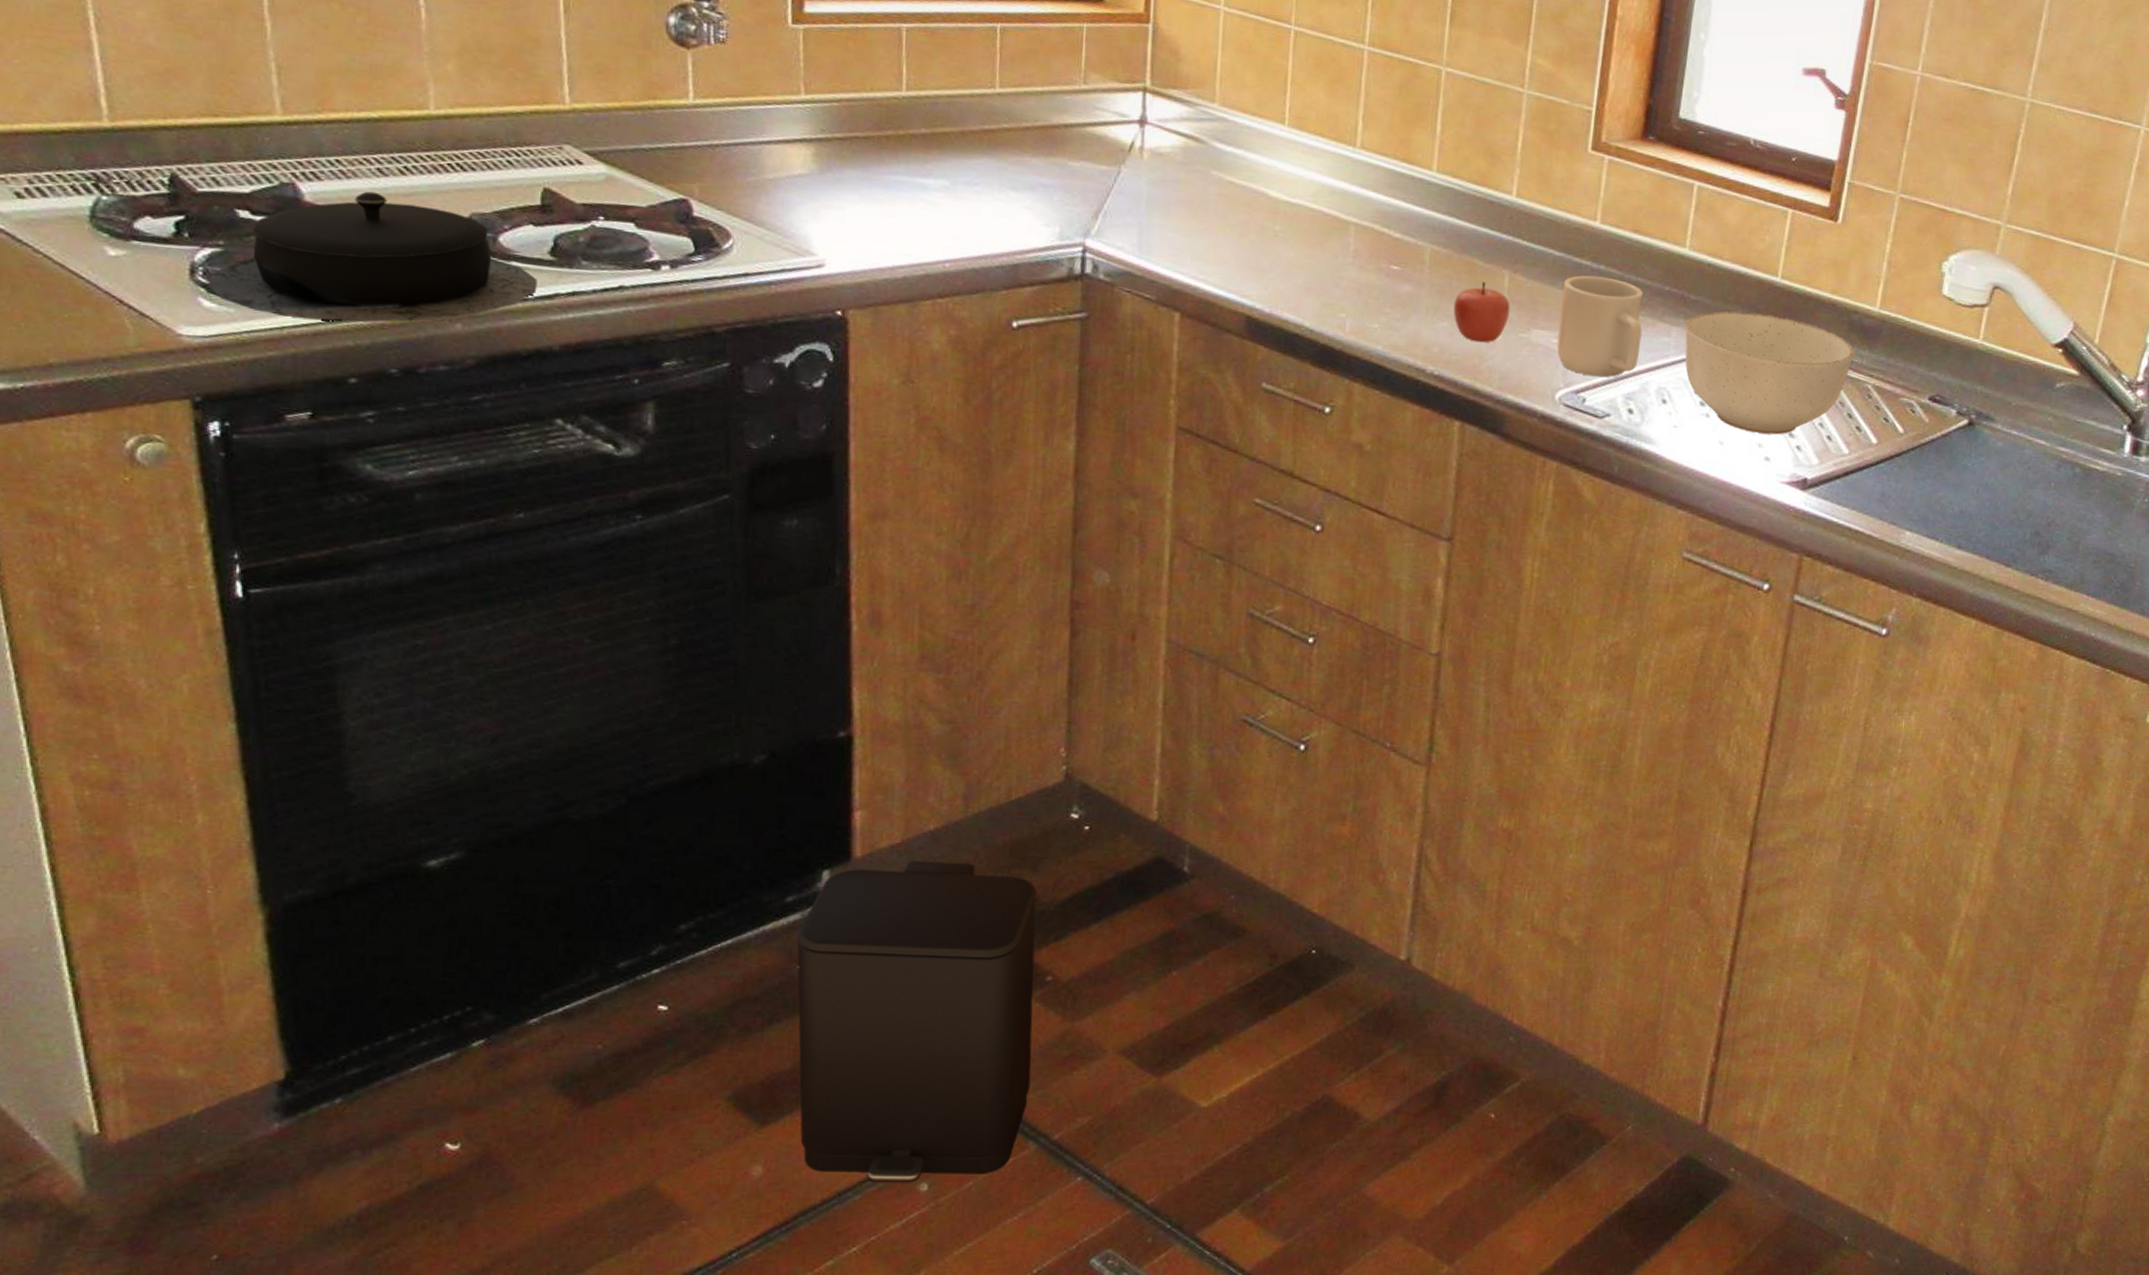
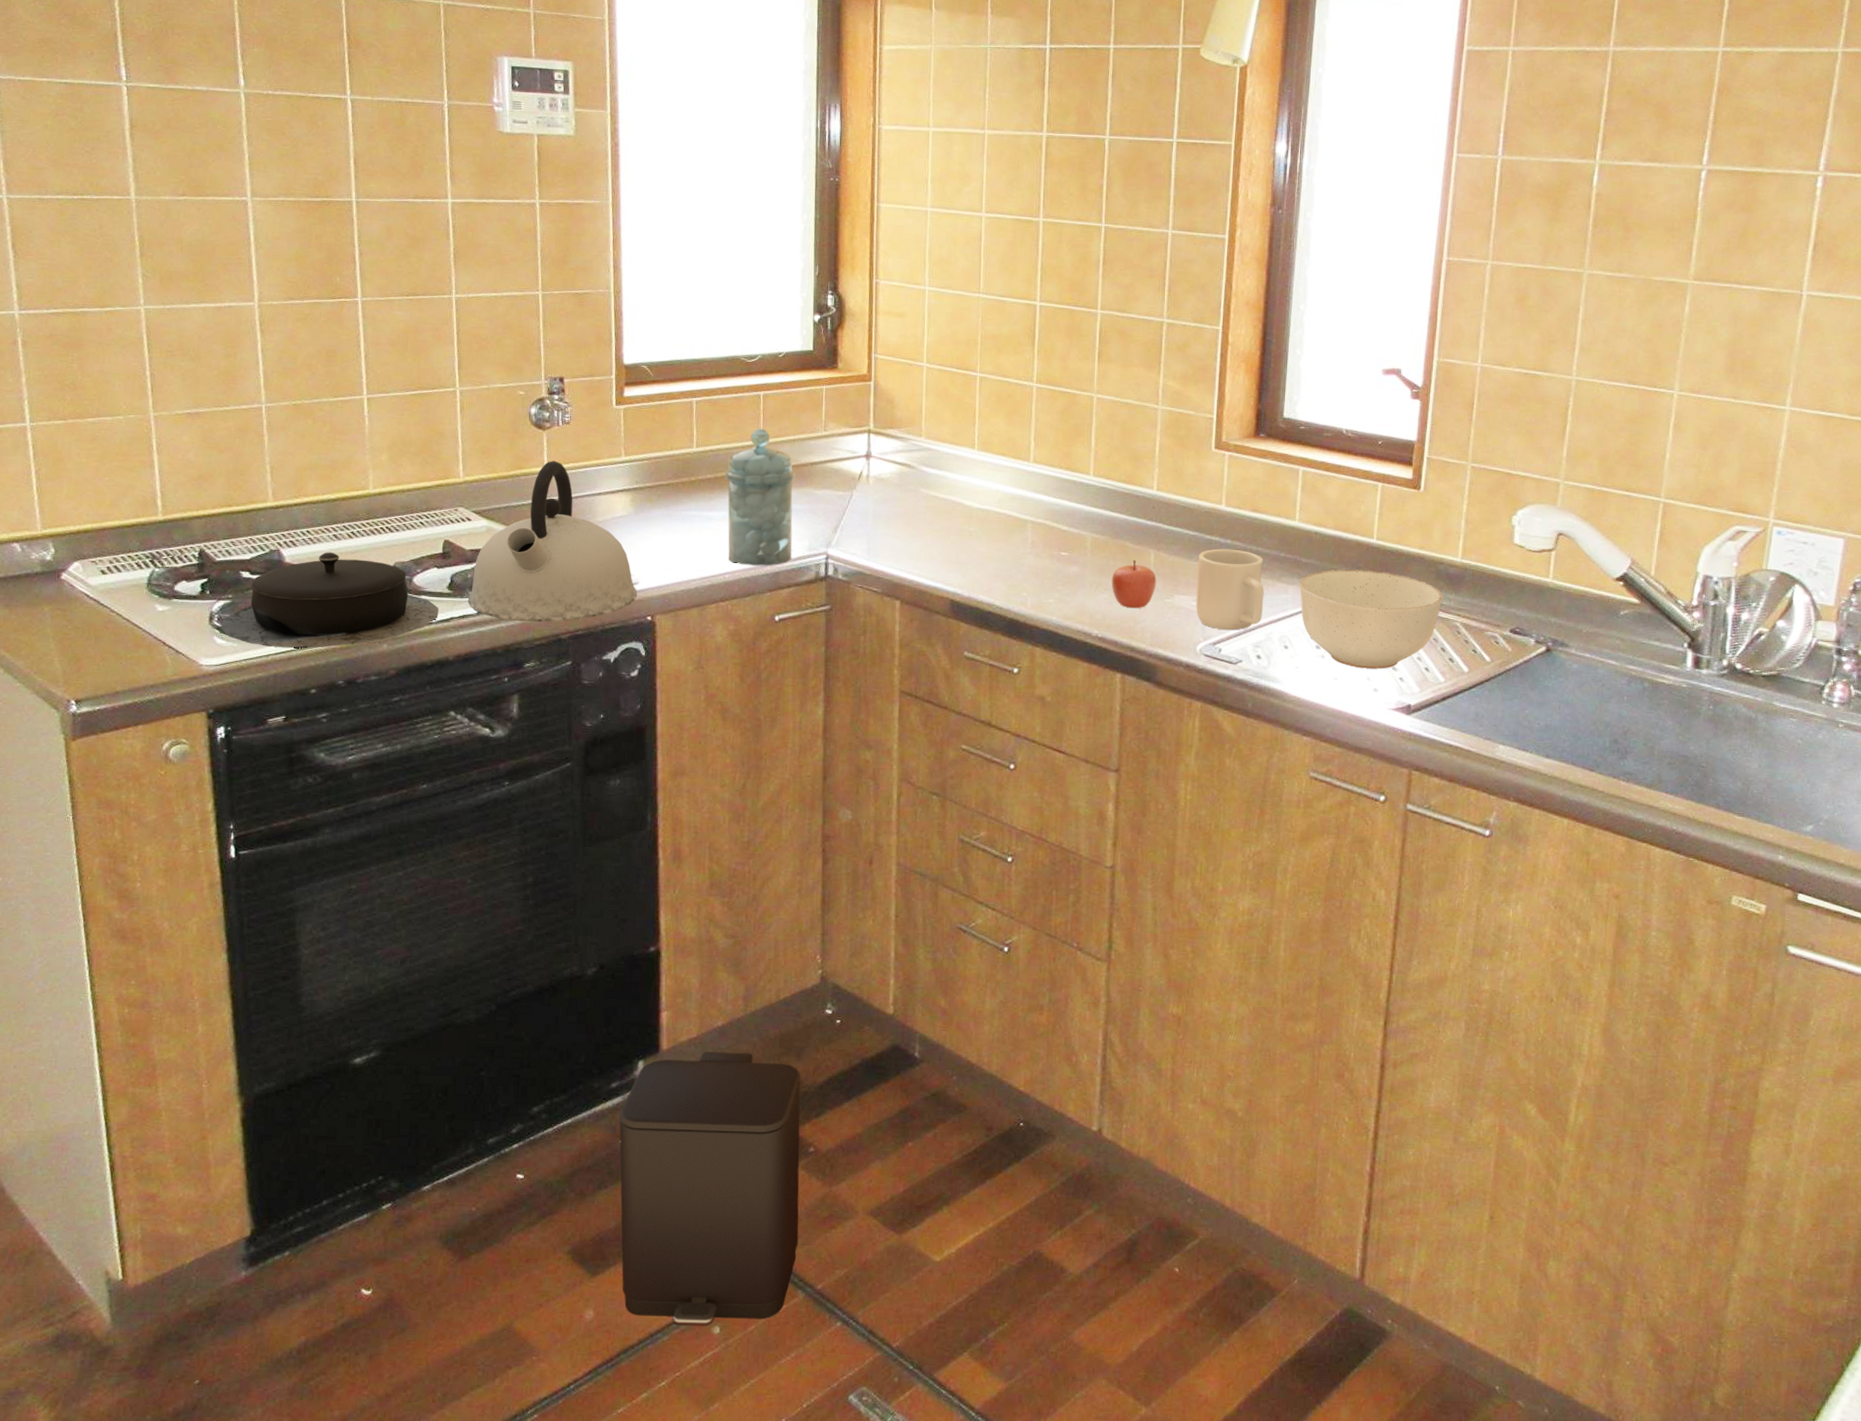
kettle: none [579,91,823,310] -> present [467,461,638,622]
canister: none [946,72,1044,256] -> present [725,428,796,567]

